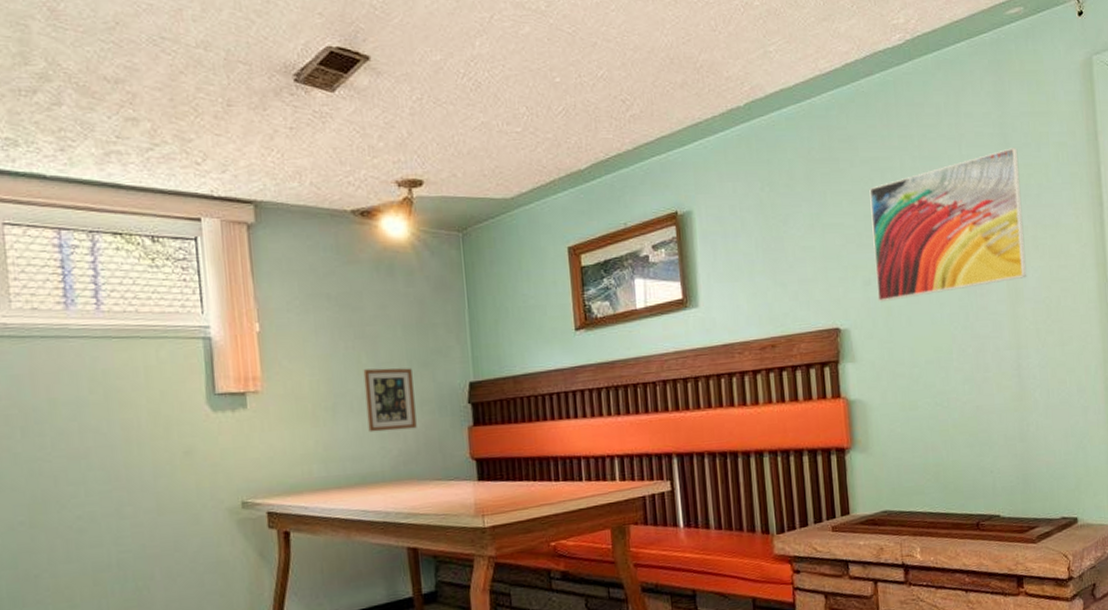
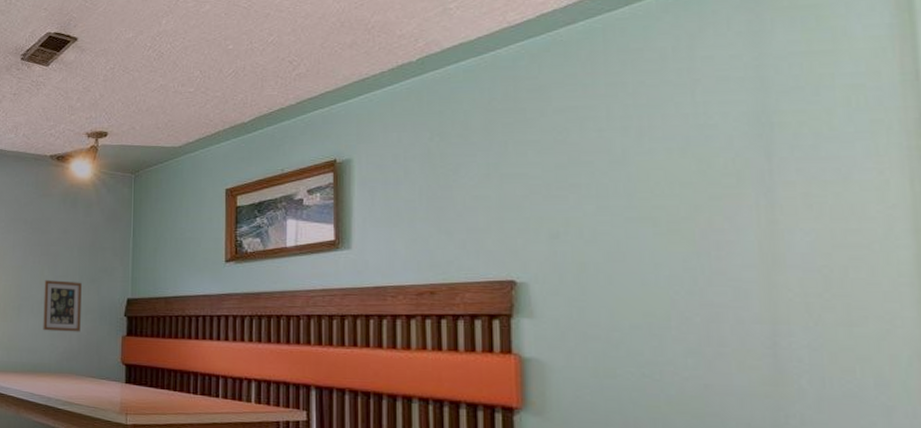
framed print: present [869,148,1027,303] -> none [563,92,792,258]

